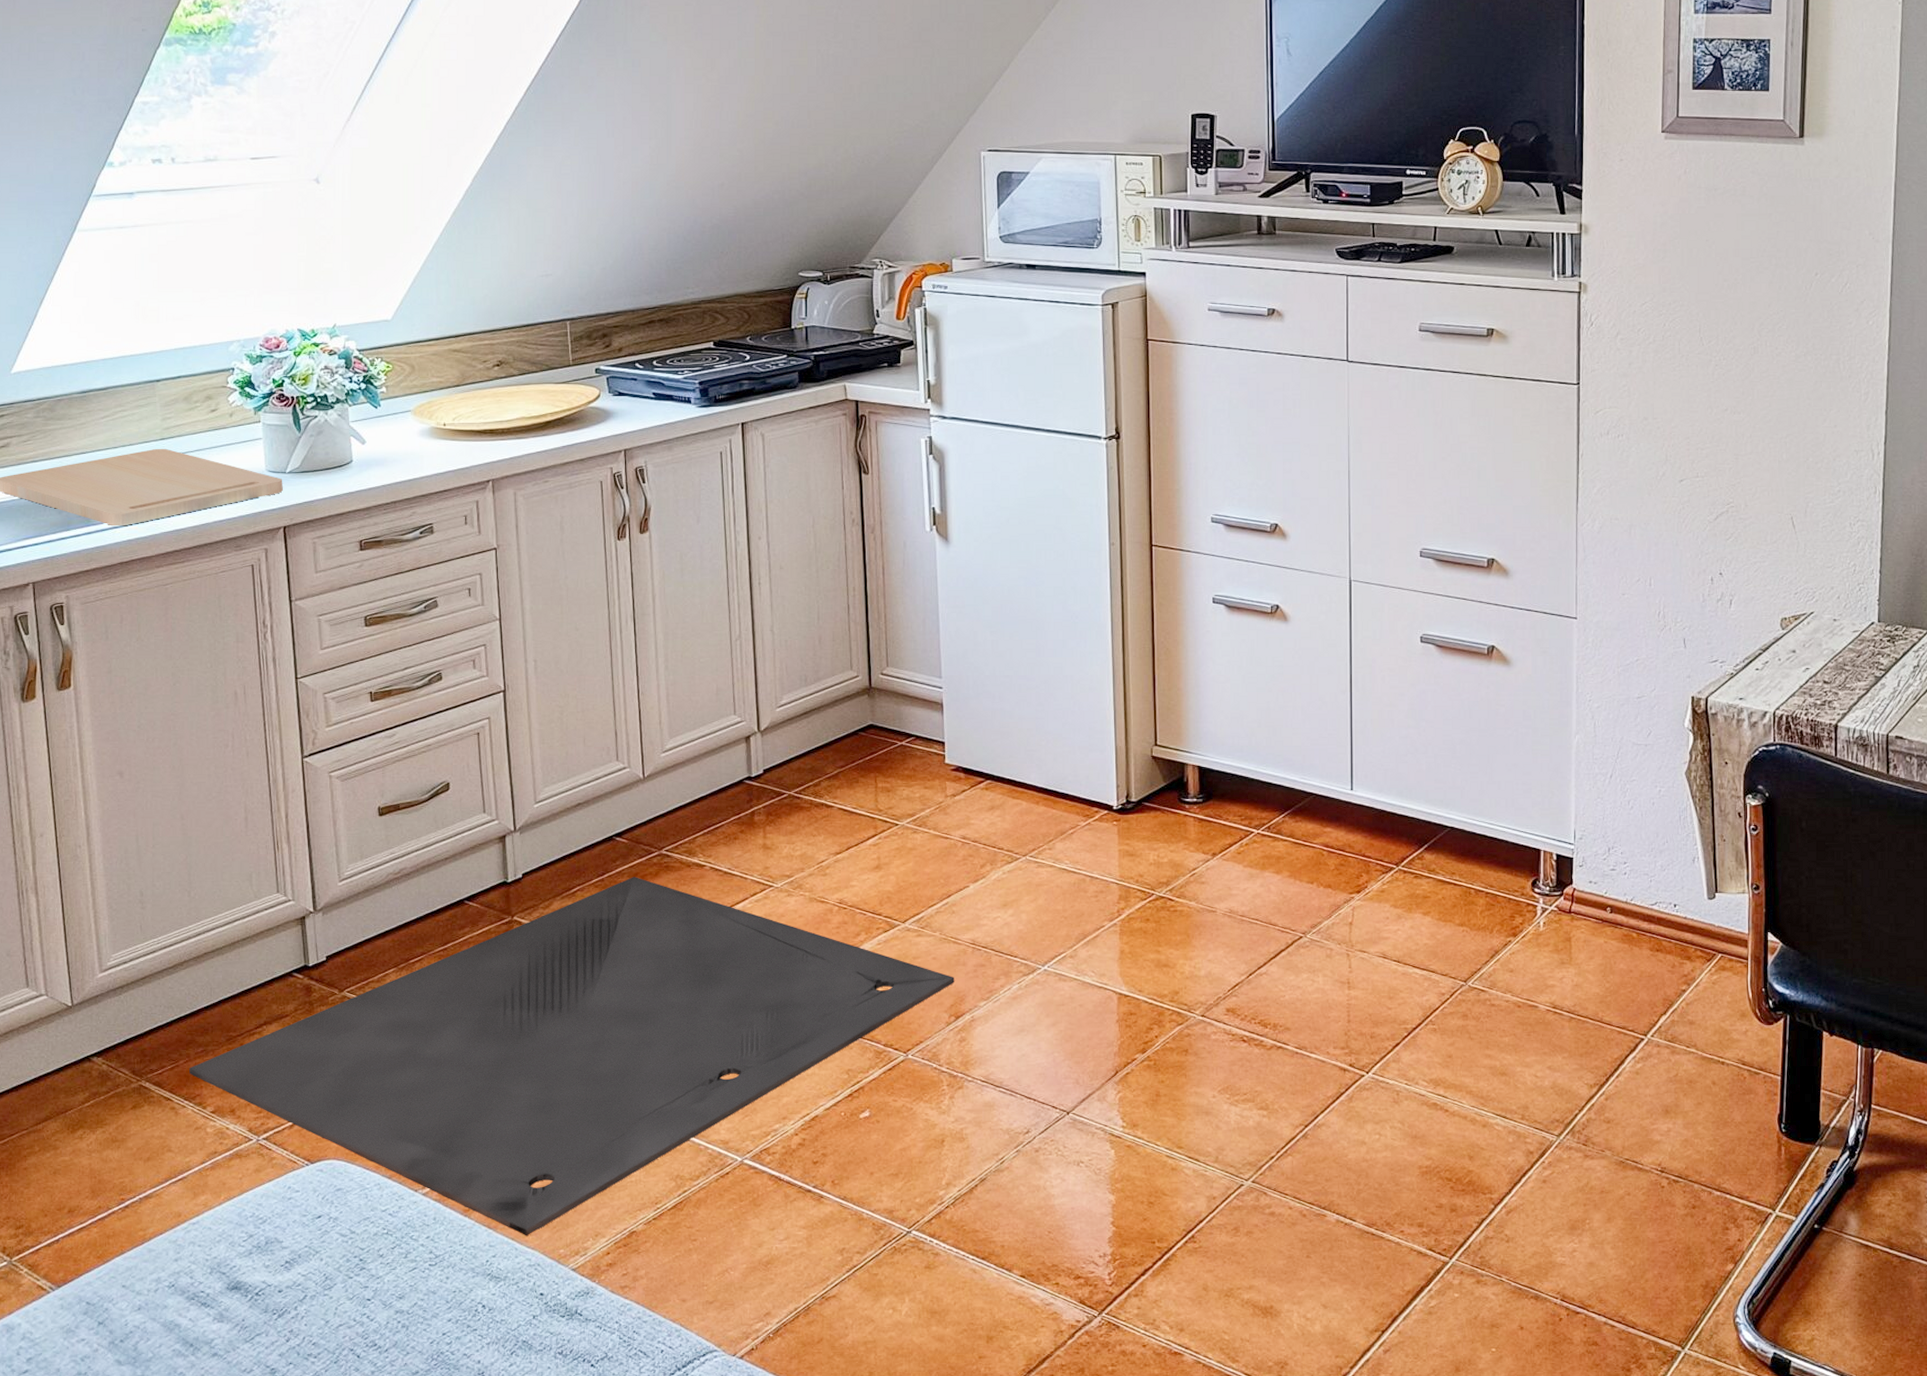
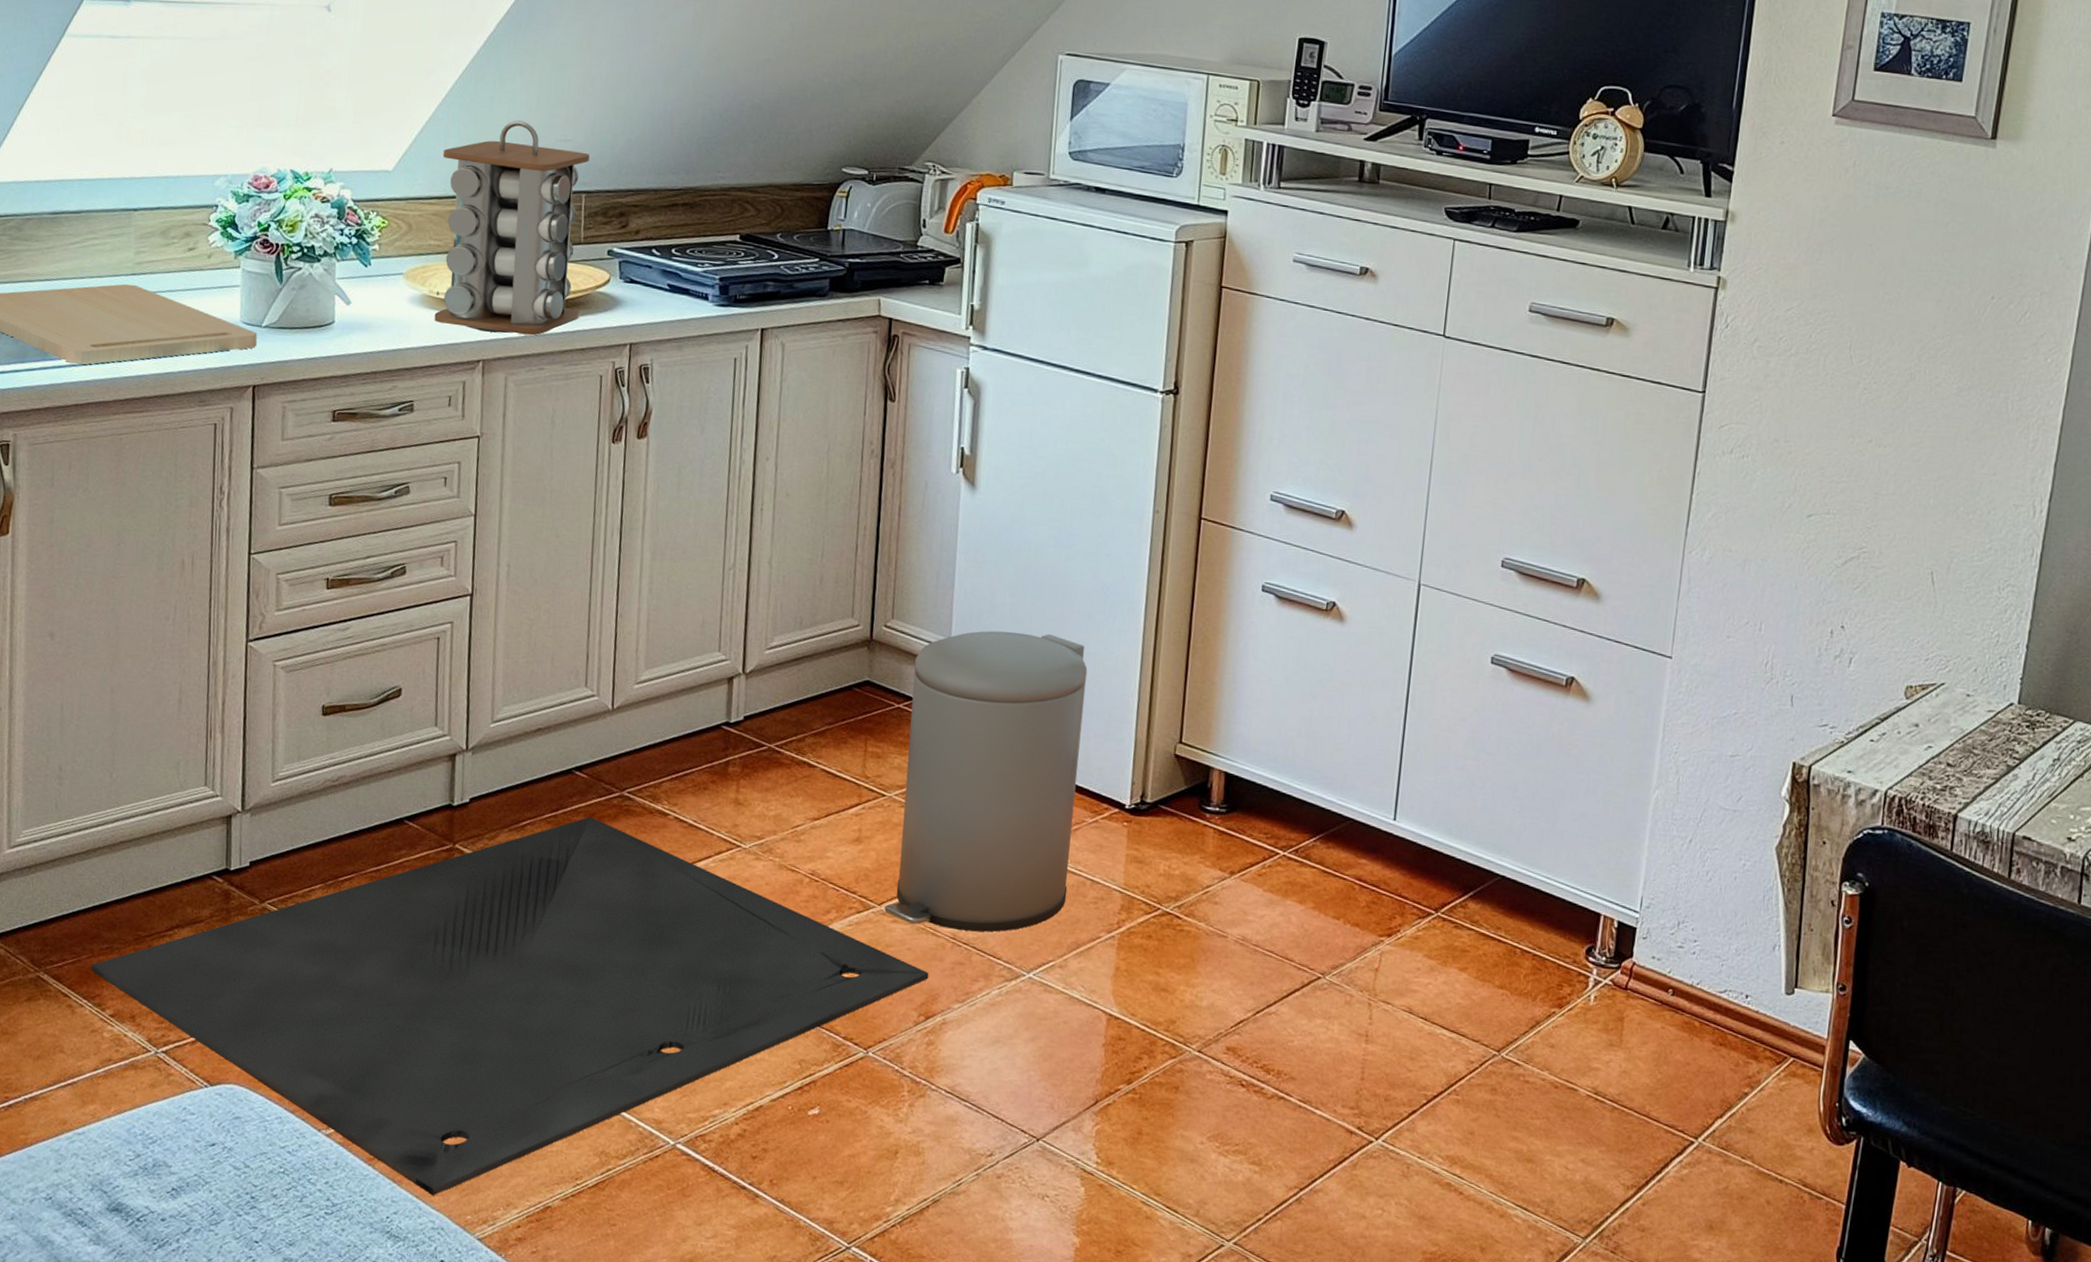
spice rack: none [436,262,576,454] -> present [434,120,590,336]
pedal bin: none [908,663,1070,935] -> present [884,630,1088,932]

